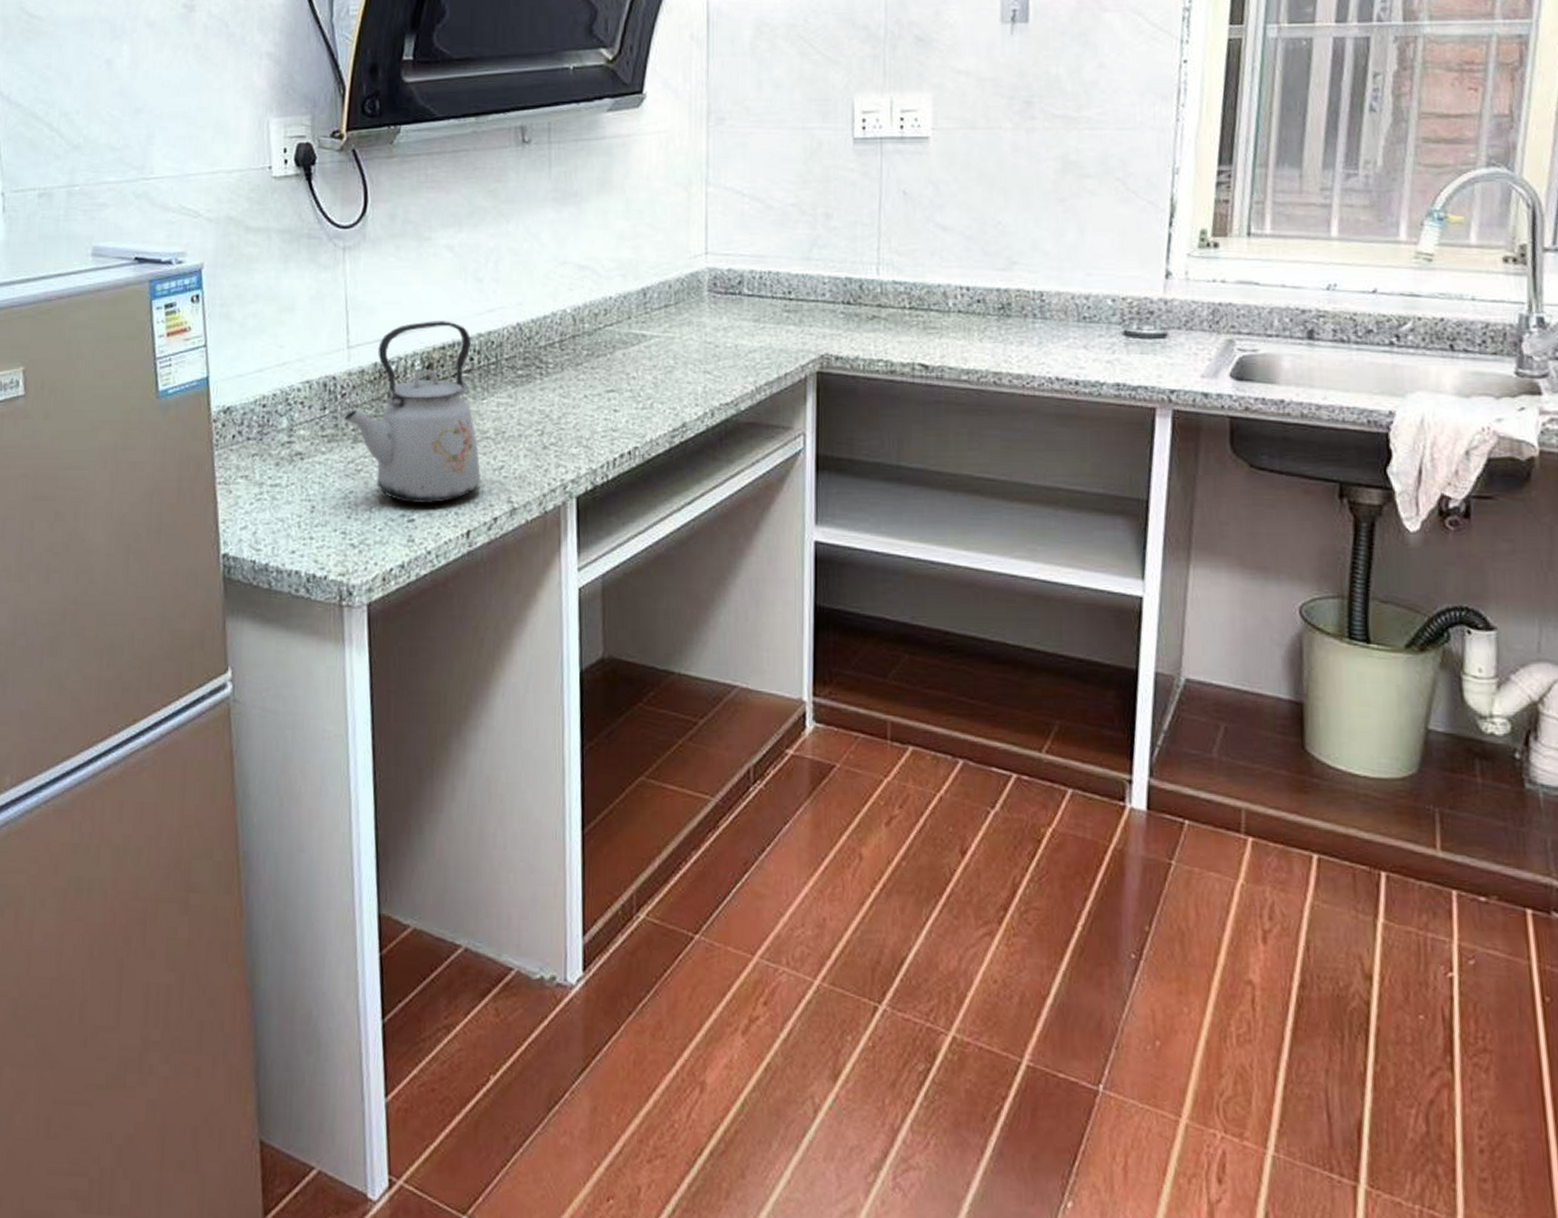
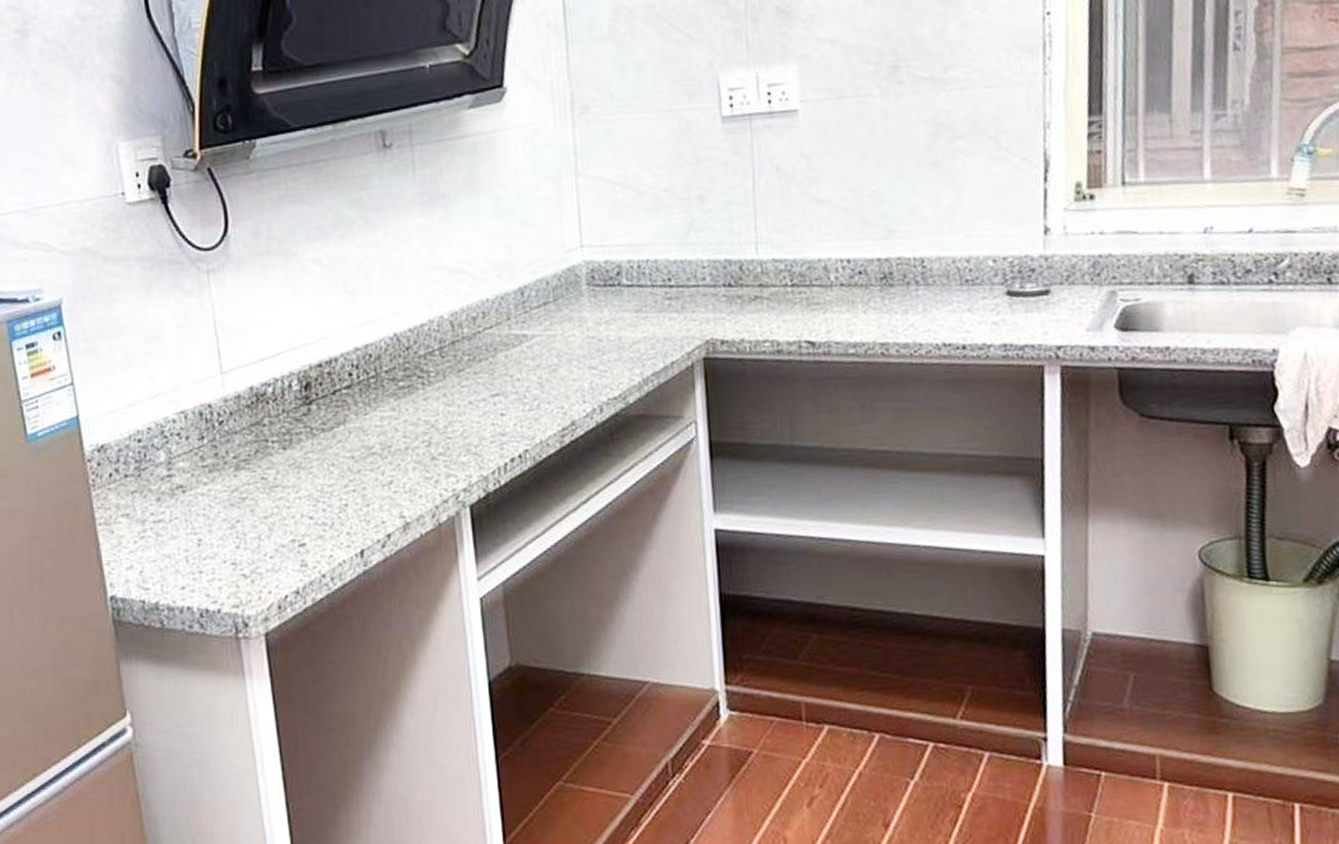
kettle: present [344,321,481,504] -> none [224,337,370,527]

